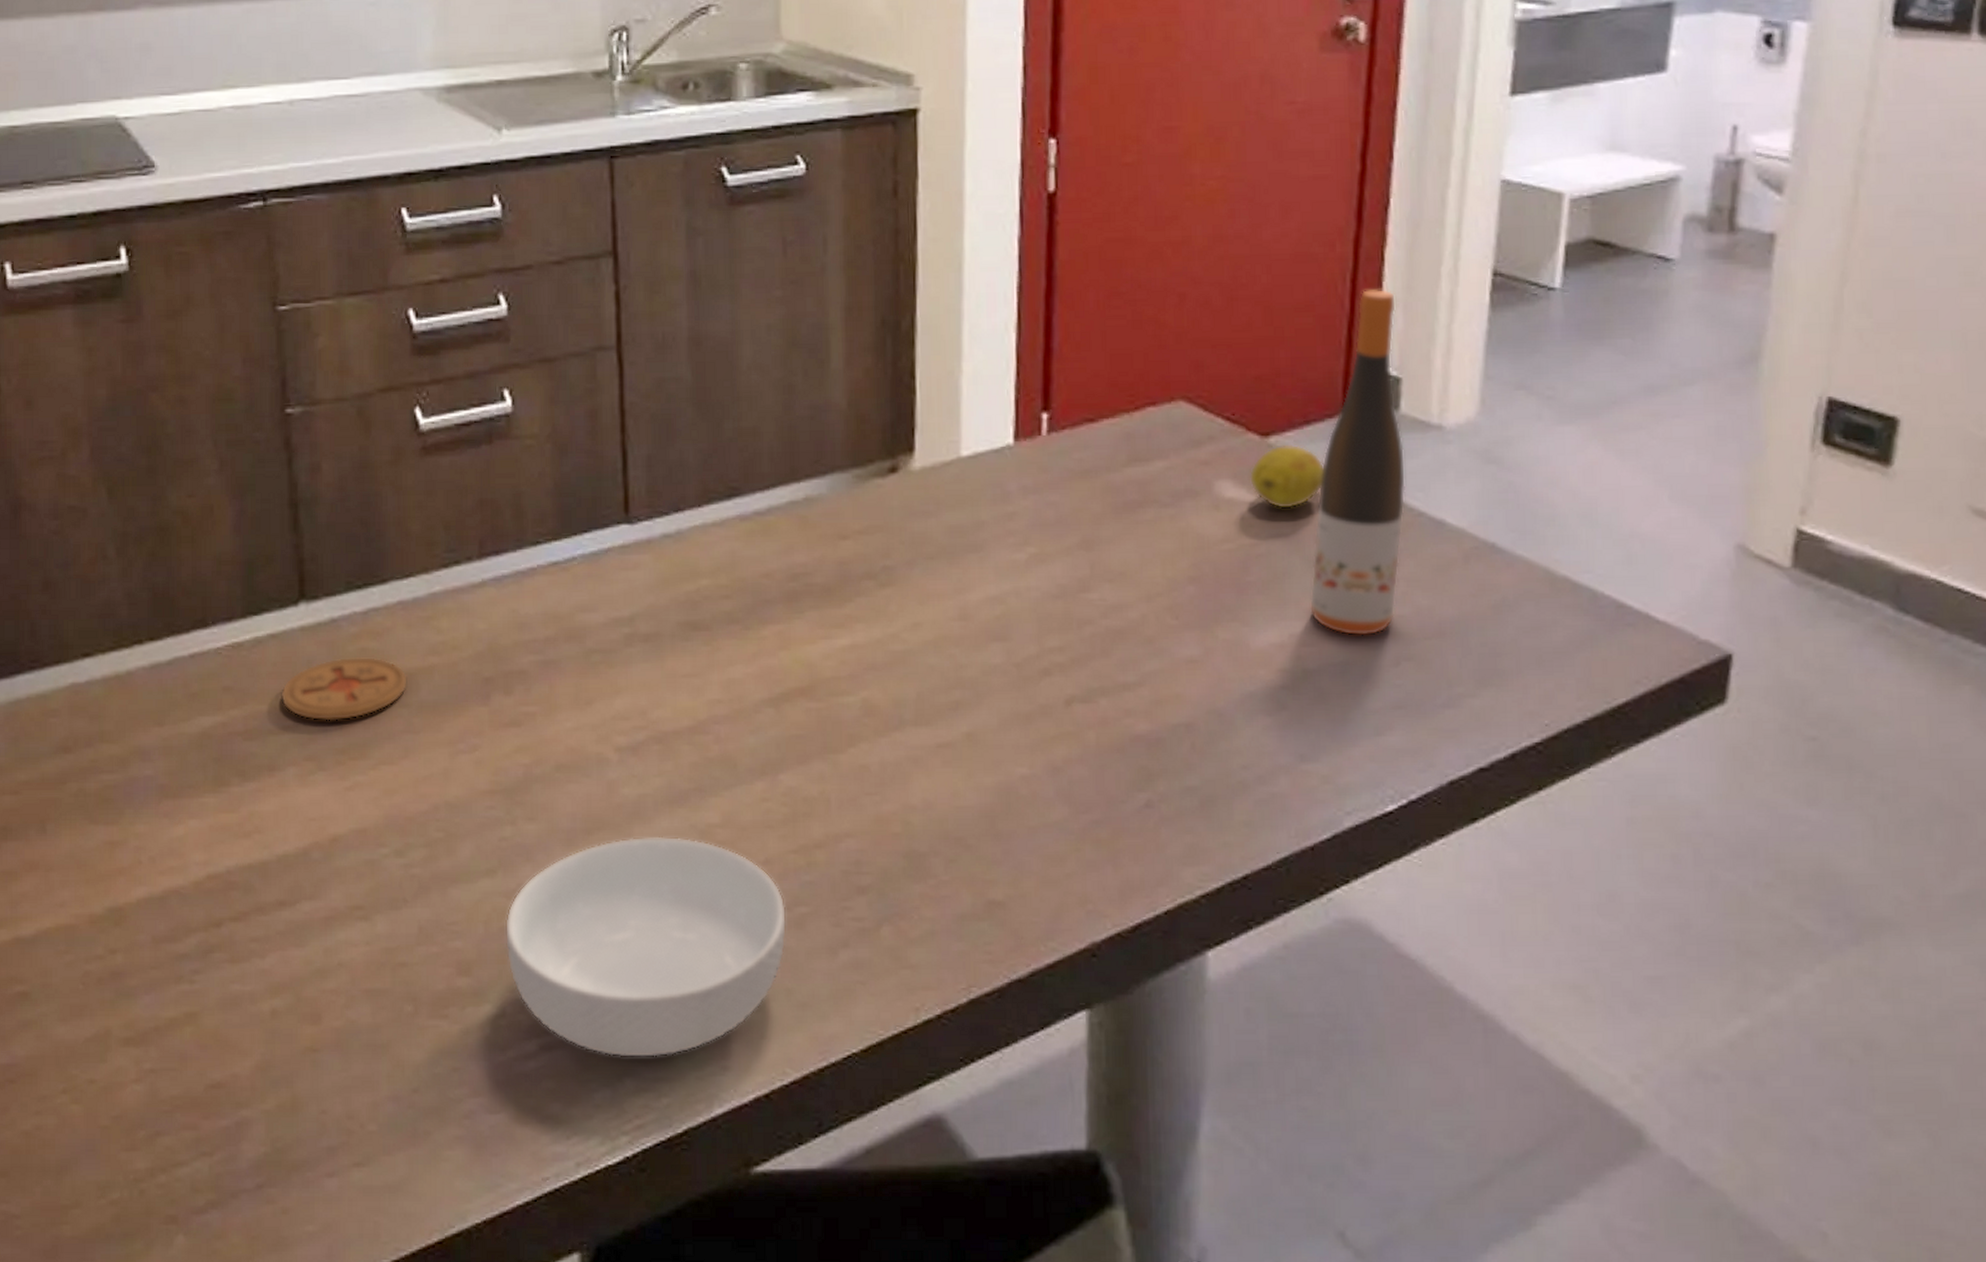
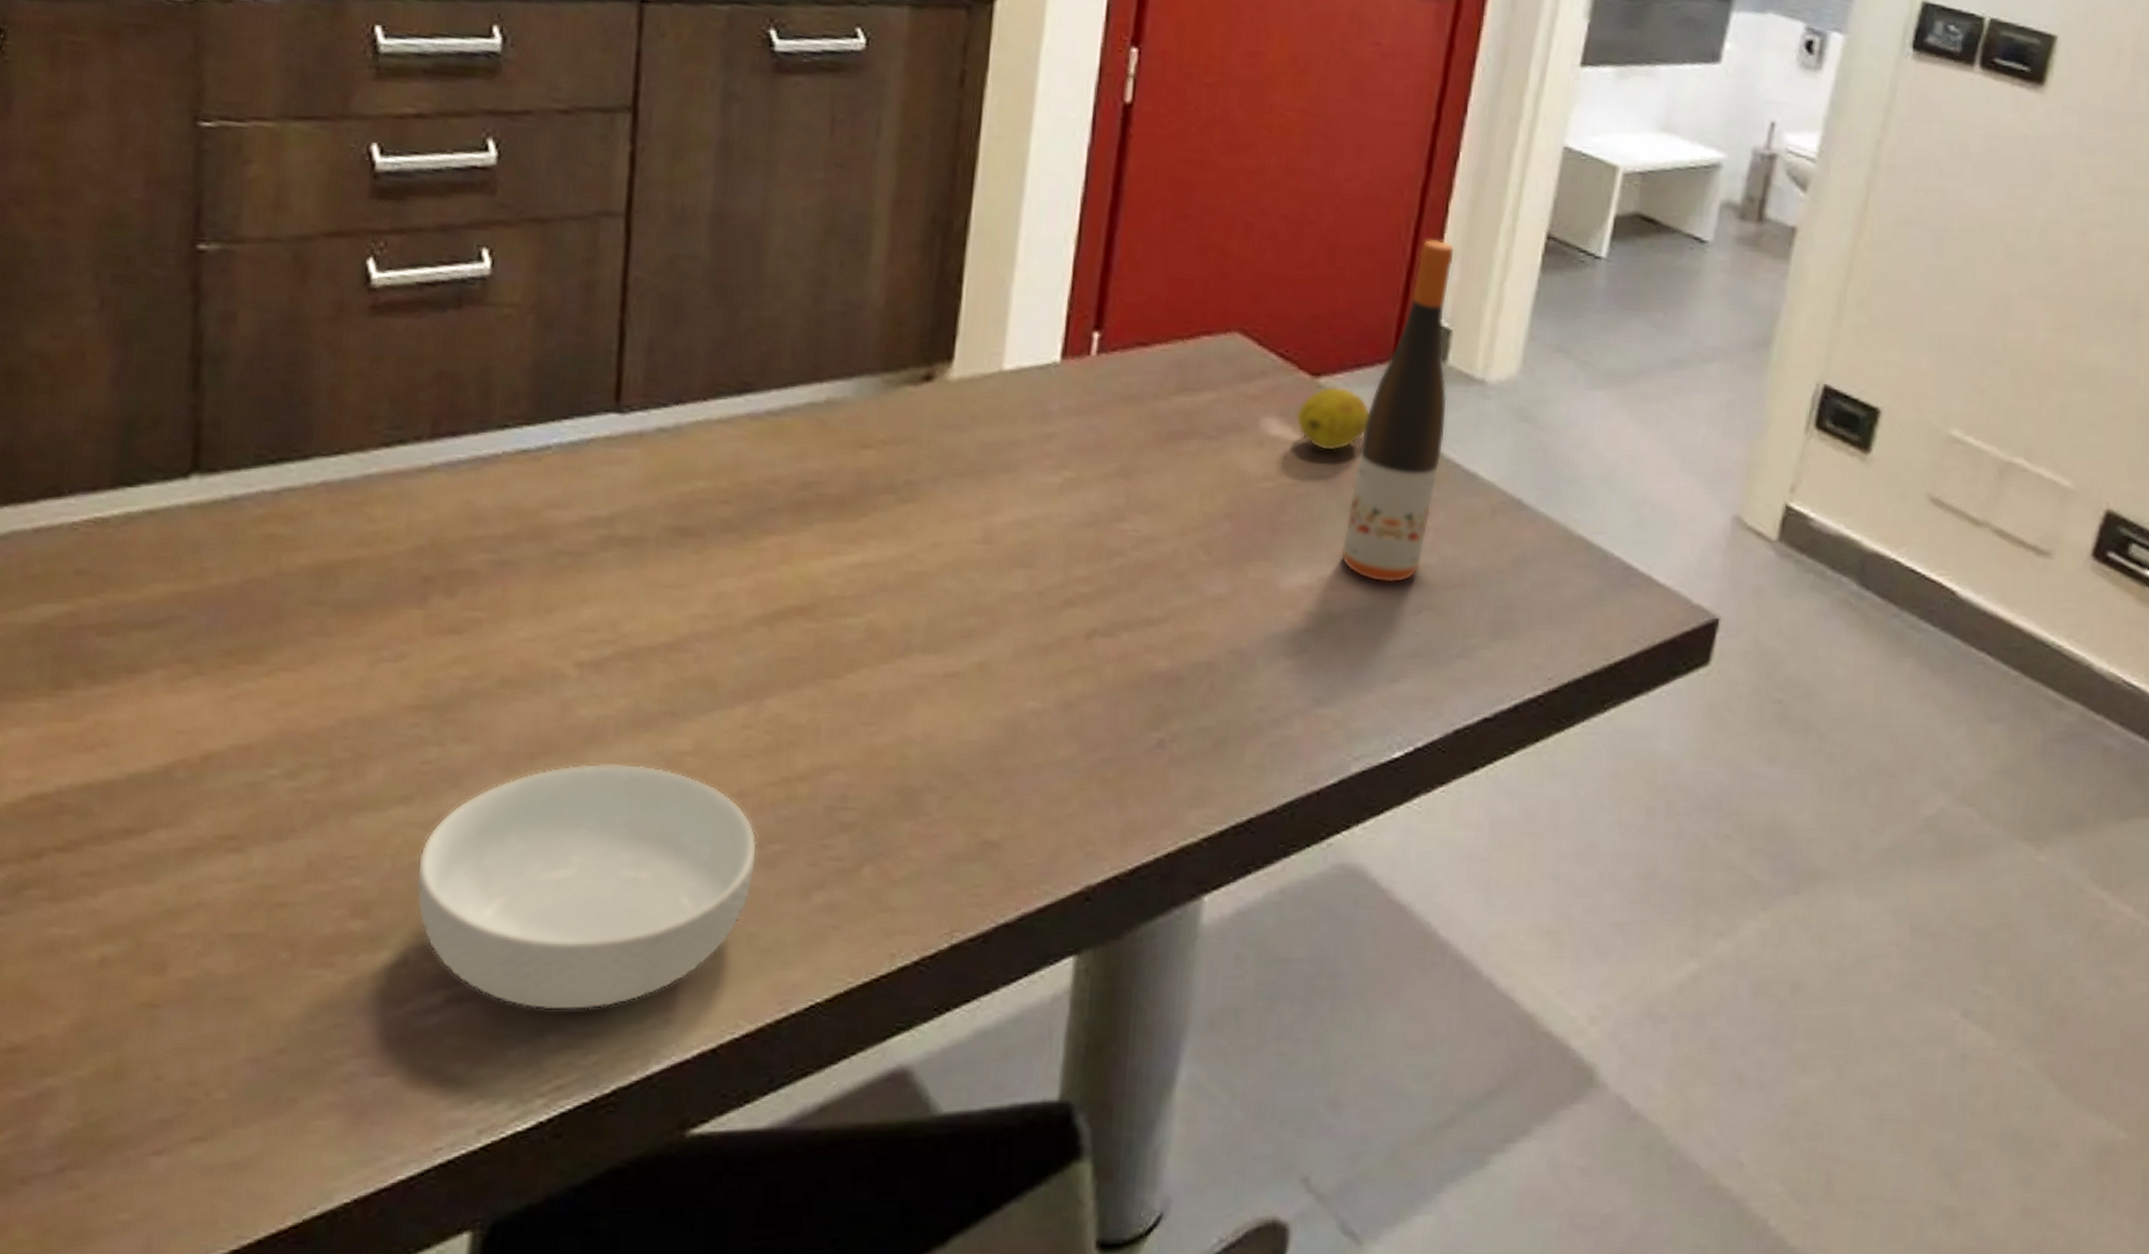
coaster: present [281,656,407,721] -> none [153,542,324,618]

